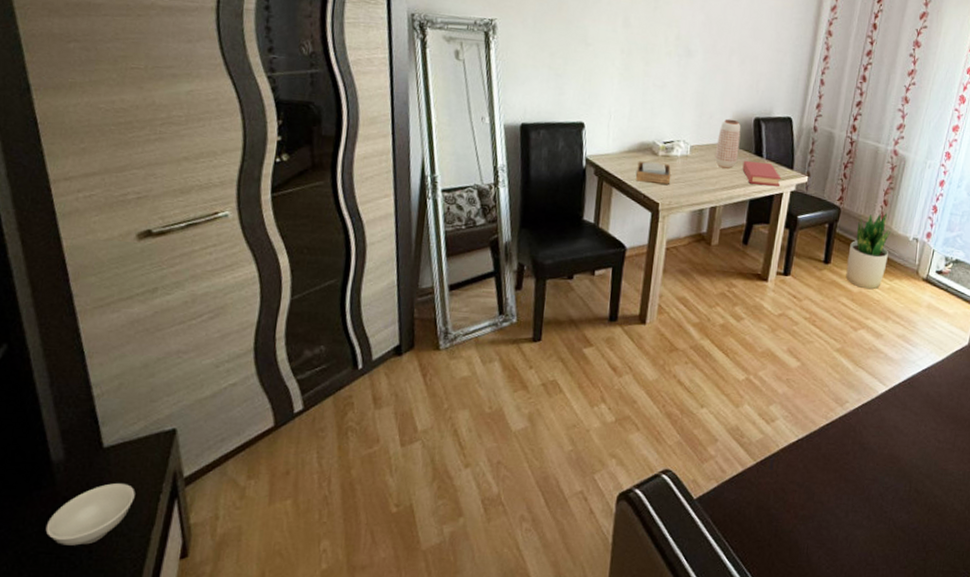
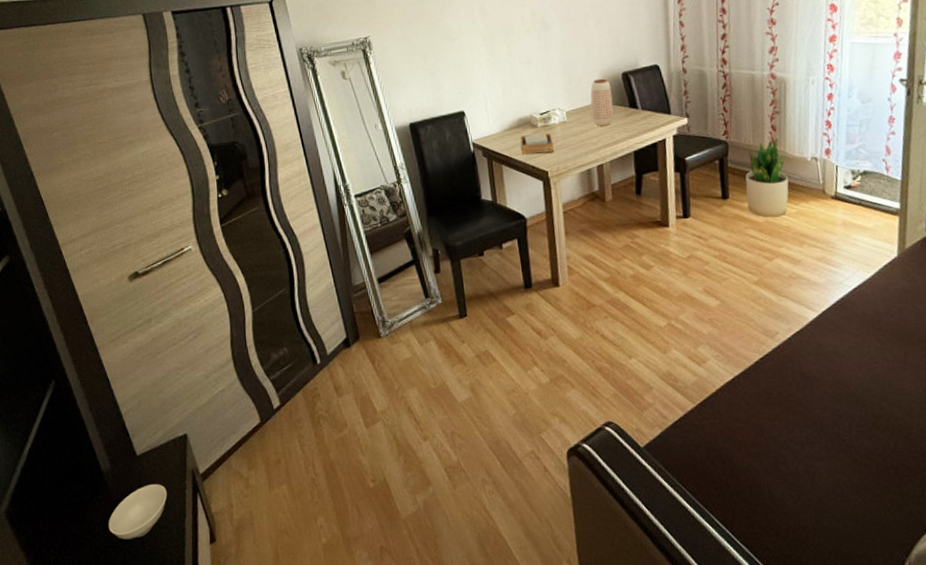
book: present [742,160,781,186] -> none [619,112,662,136]

